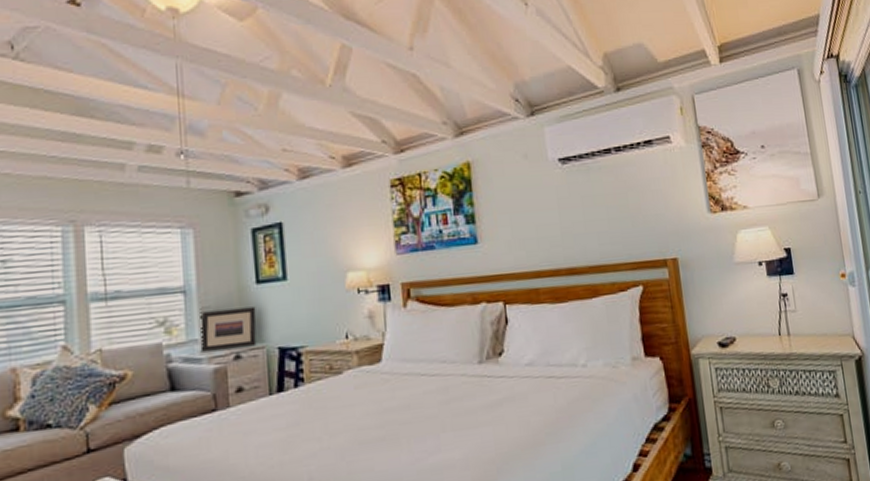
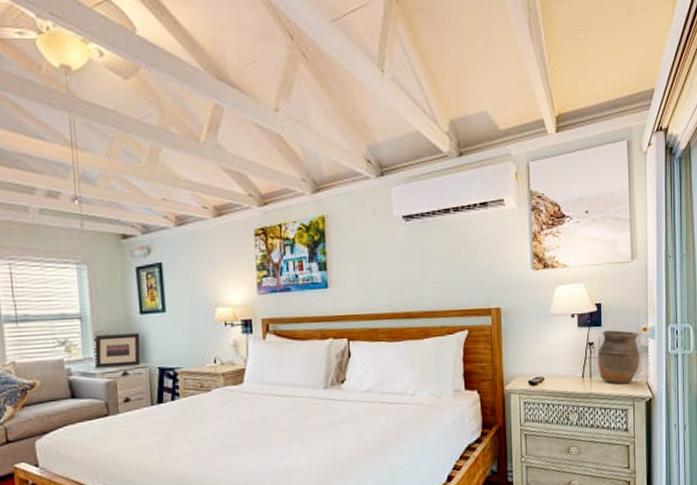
vase: none [792,278,842,342] -> present [597,330,640,385]

